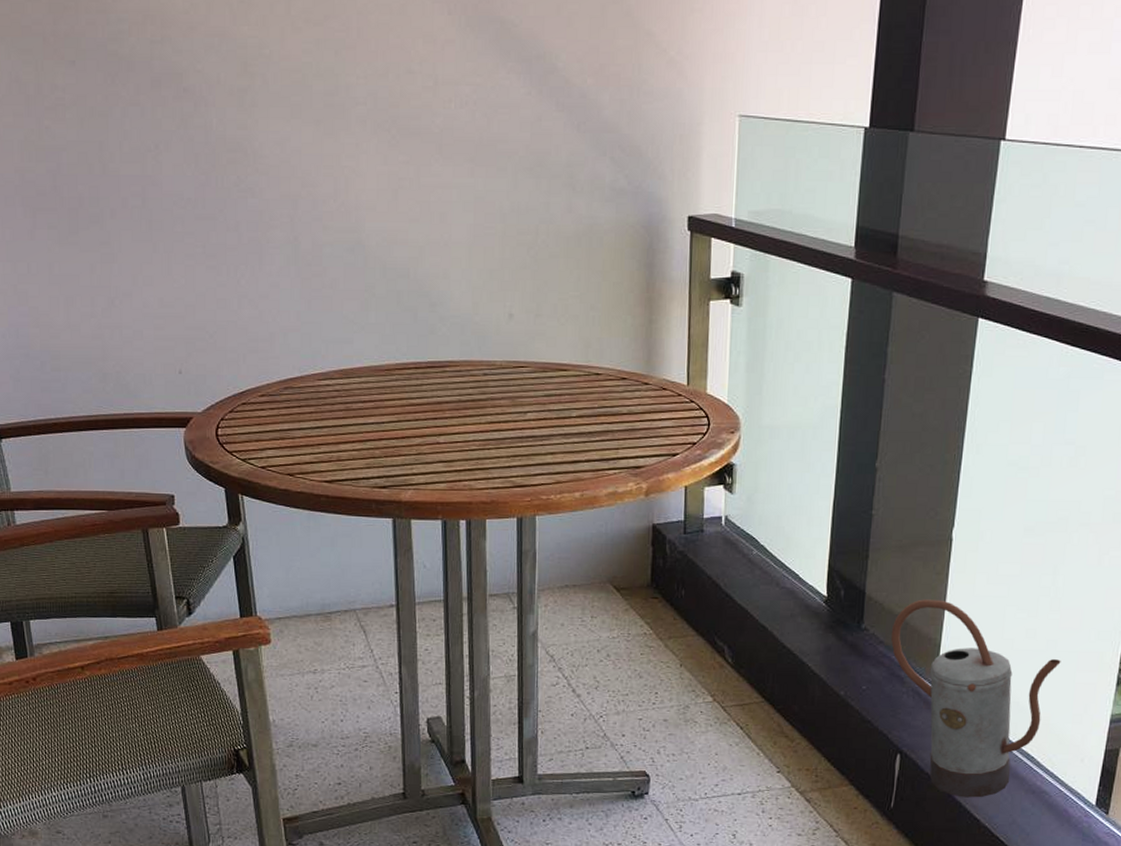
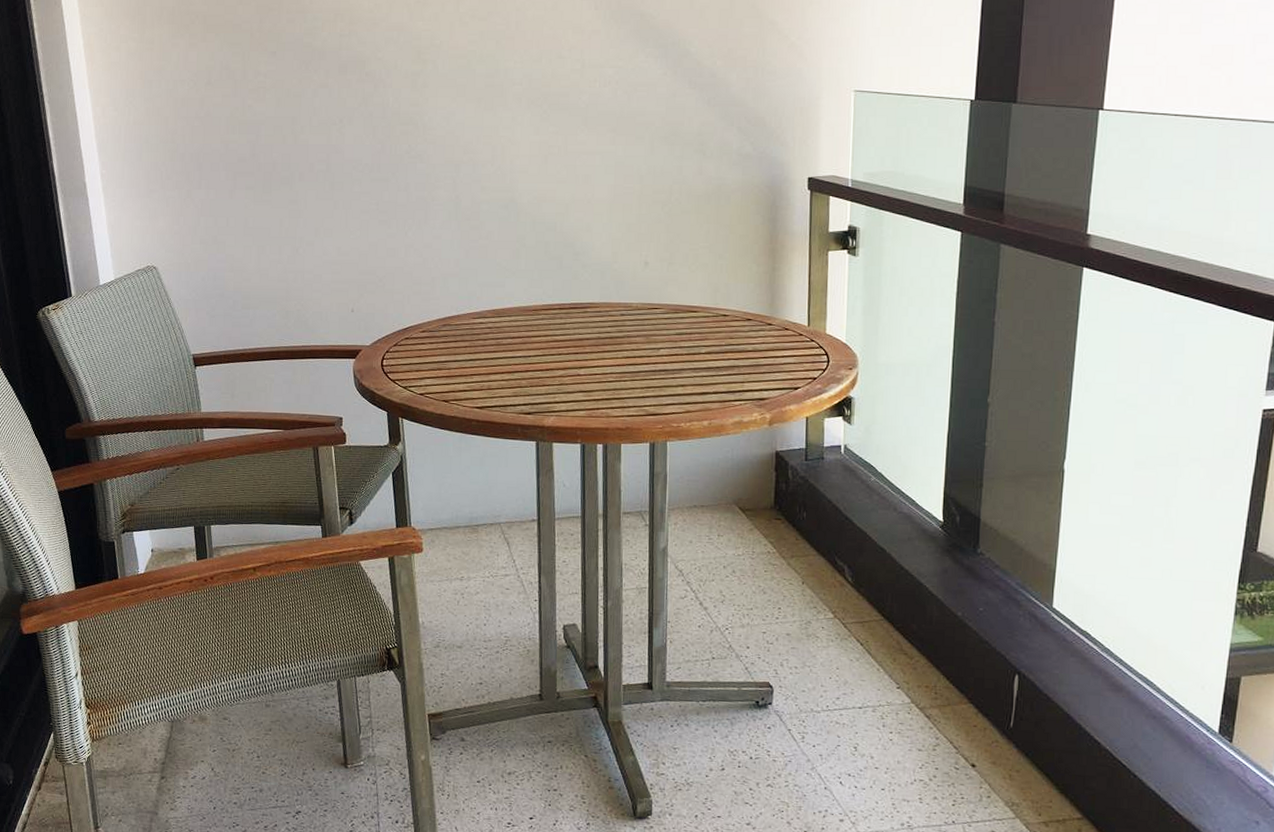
watering can: present [890,599,1061,798] -> none [1006,526,1177,721]

